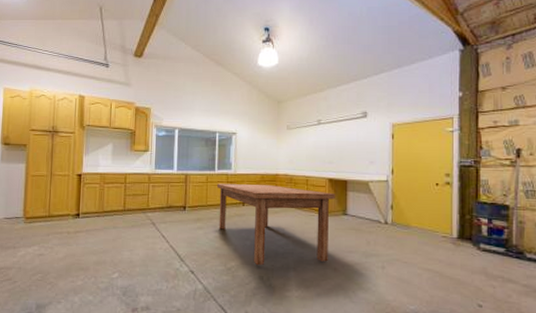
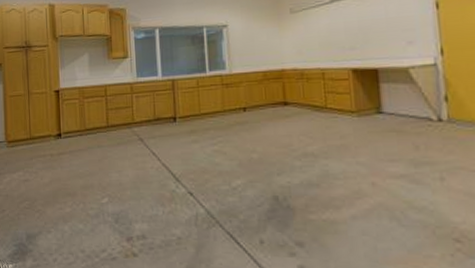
dining table: present [216,183,335,266] -> none [209,83,364,183]

